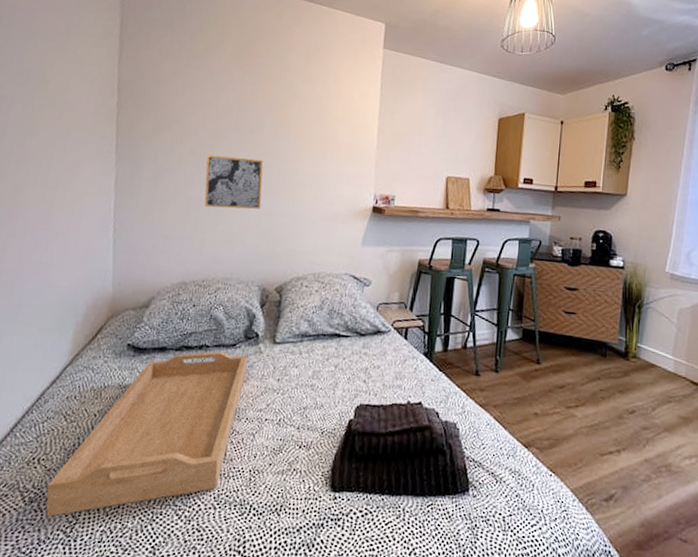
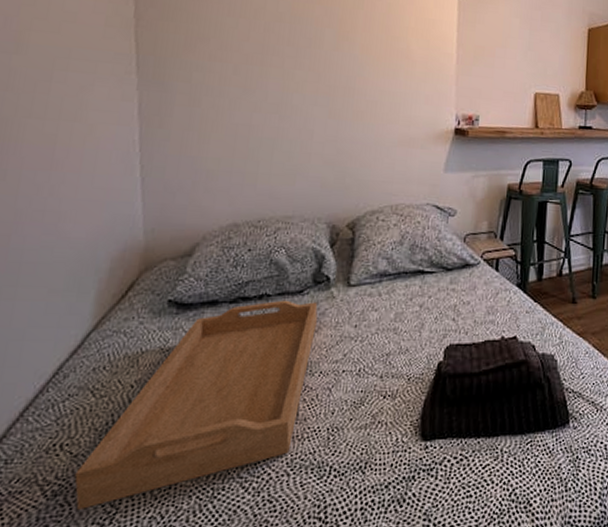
wall art: present [204,154,263,210] -> none [254,73,325,136]

